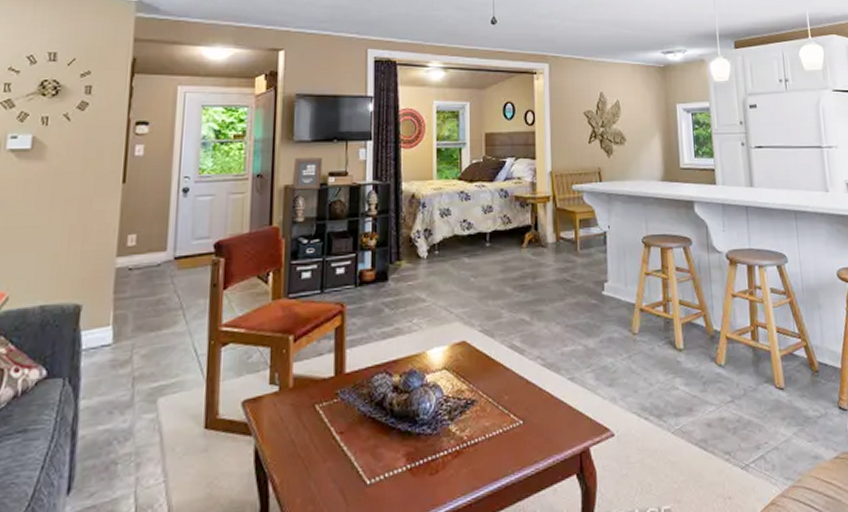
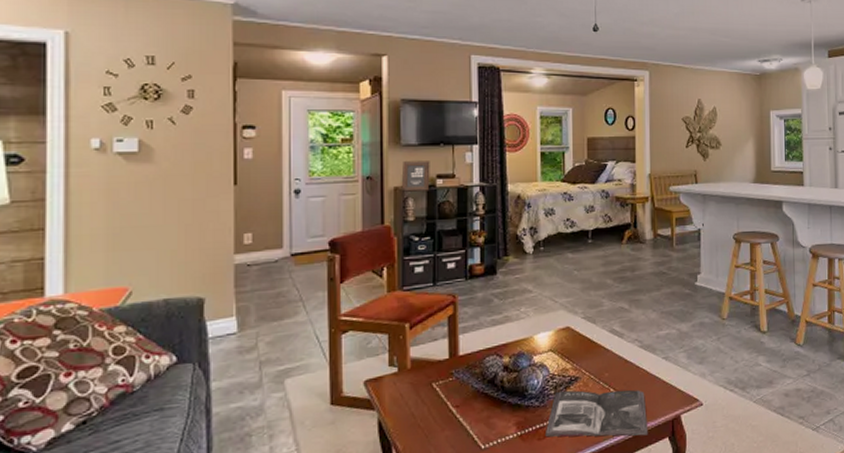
magazine: none [437,415,554,472] -> present [544,390,649,437]

